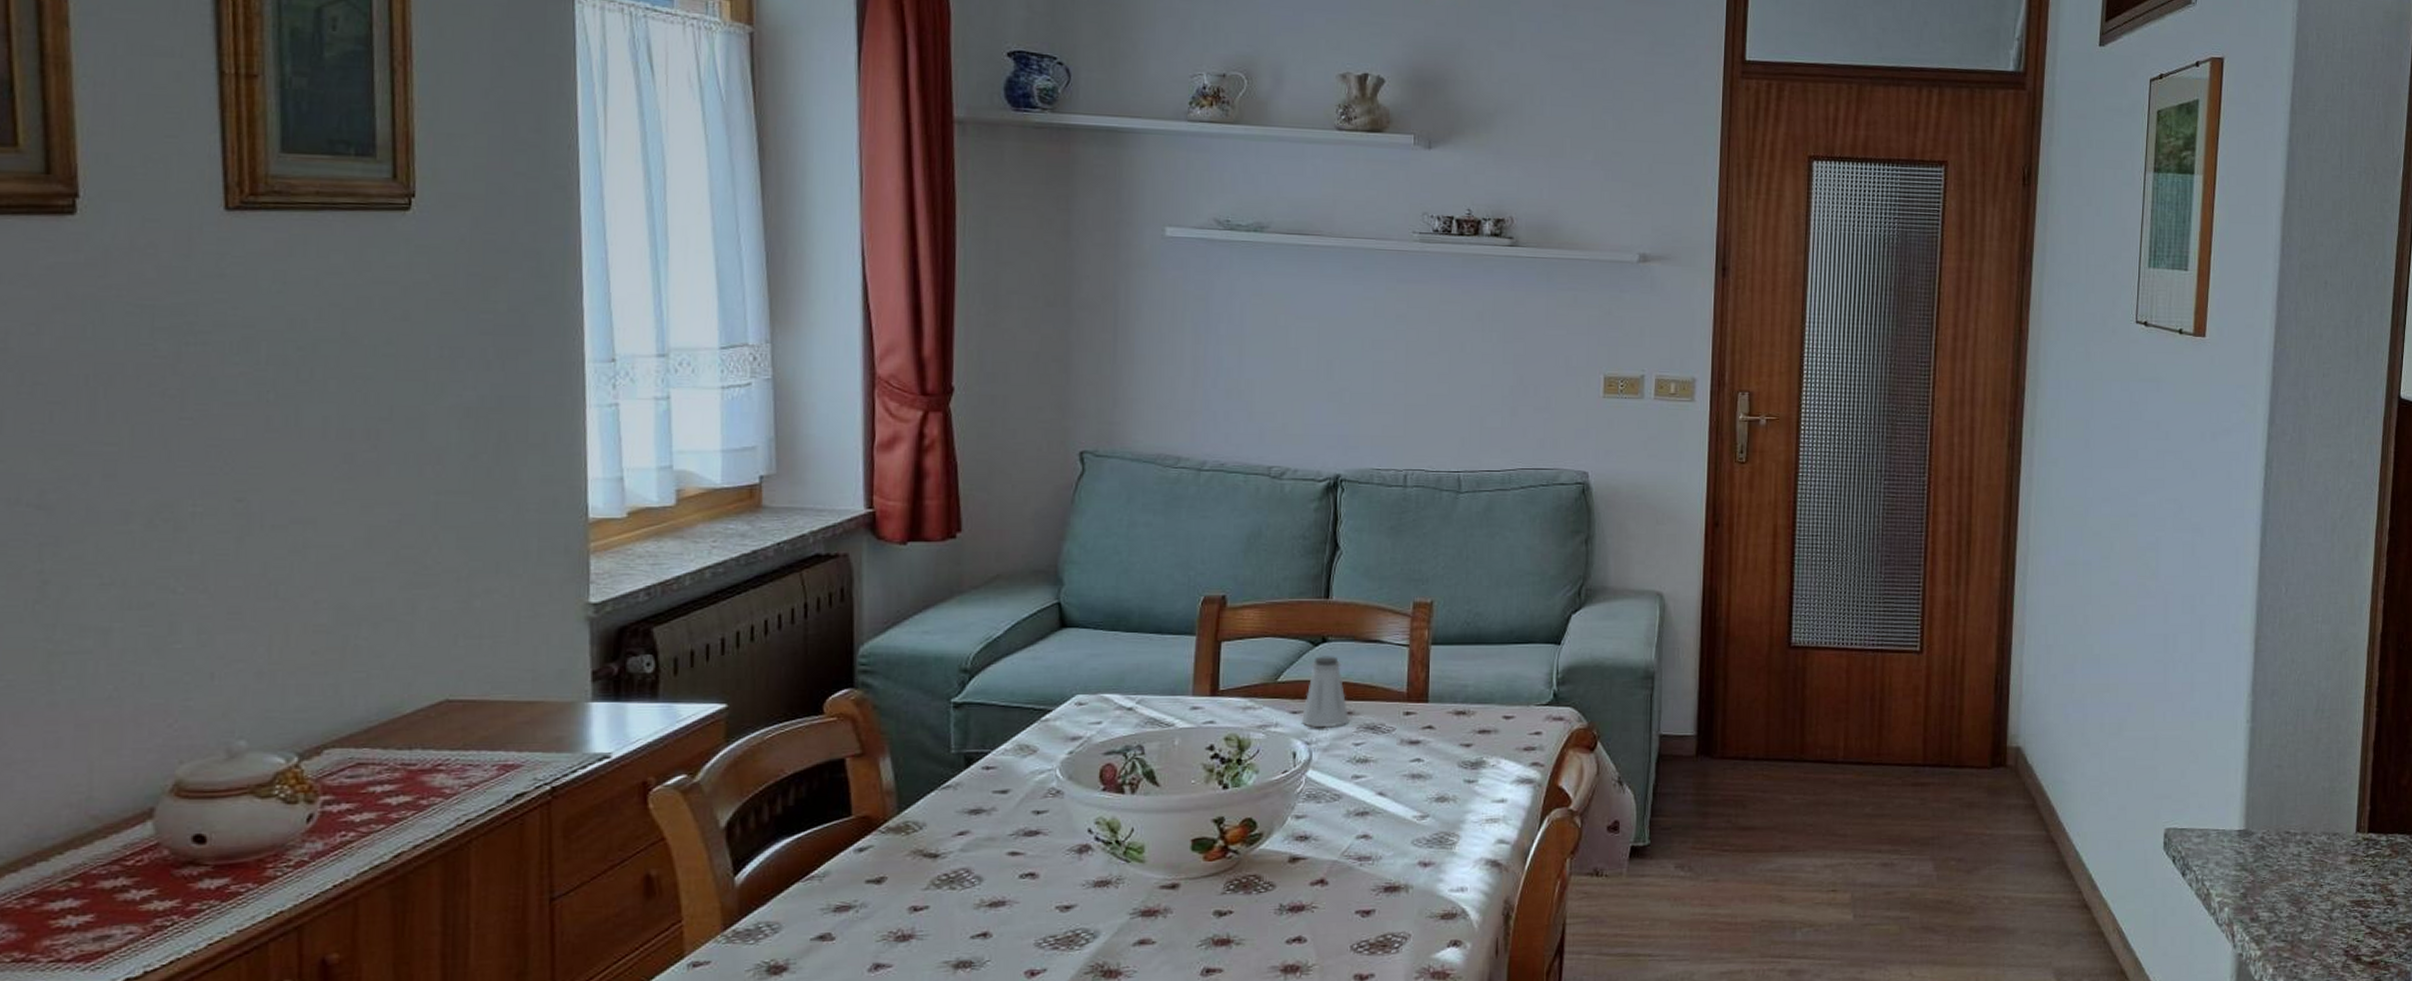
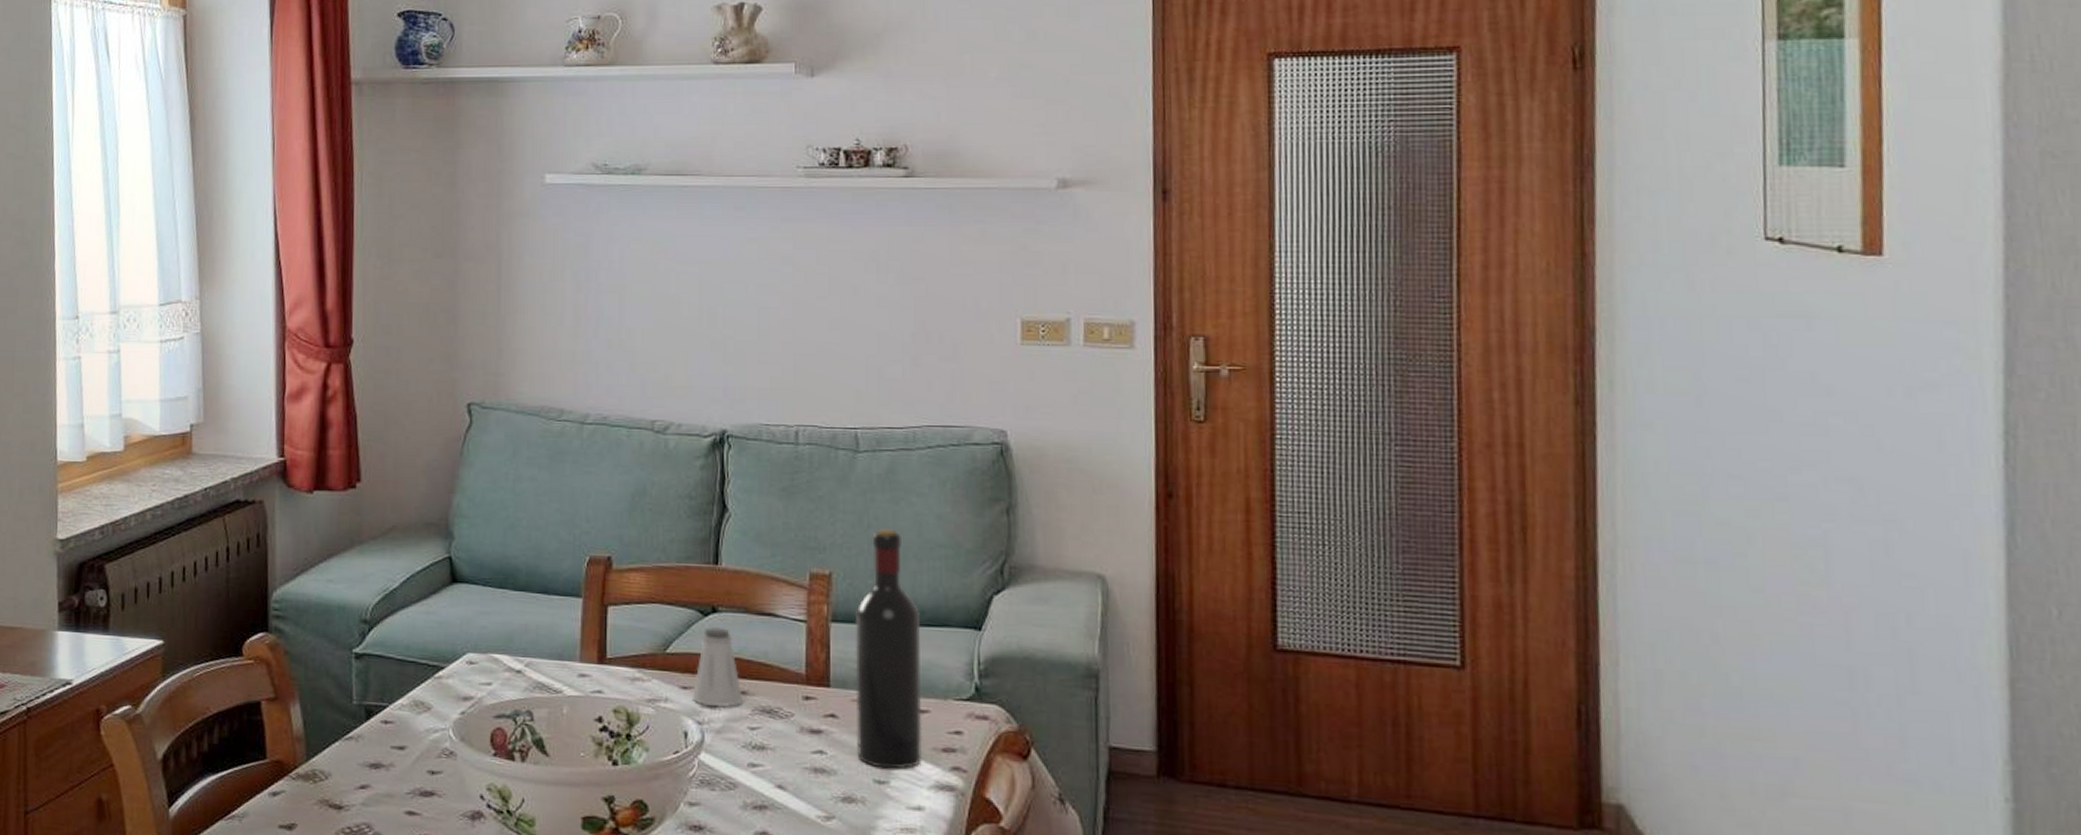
wine bottle: none [1450,560,1509,769] -> present [854,528,923,769]

